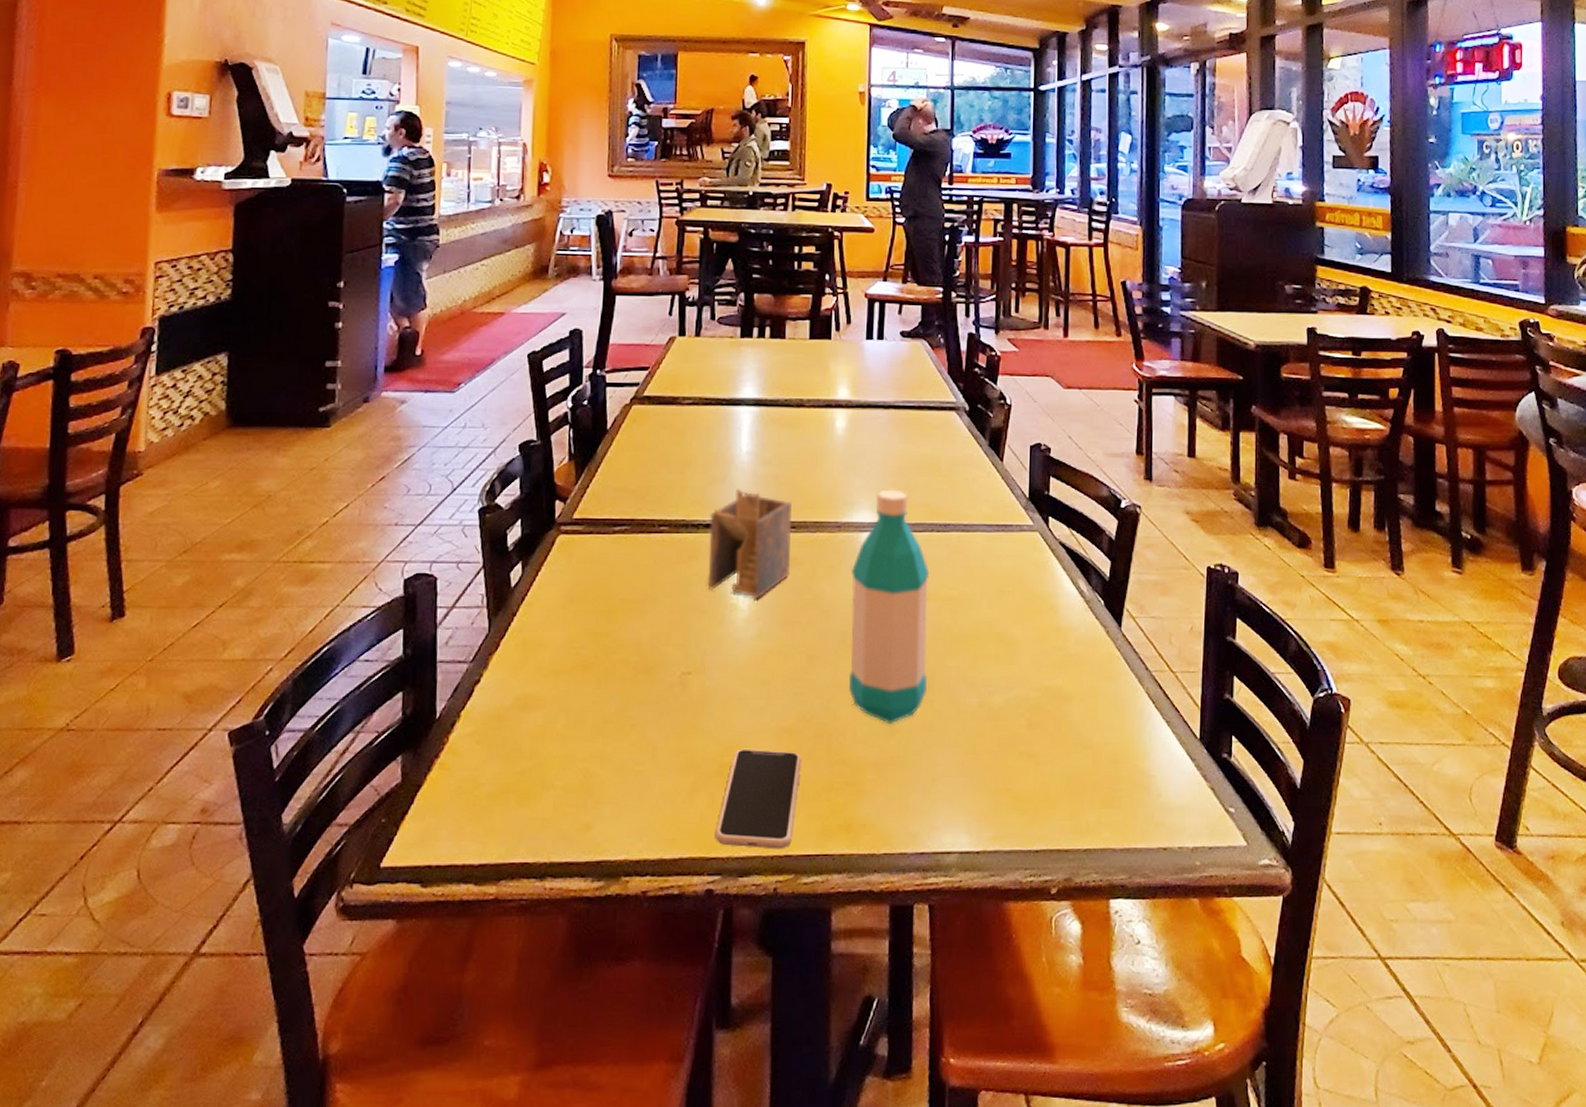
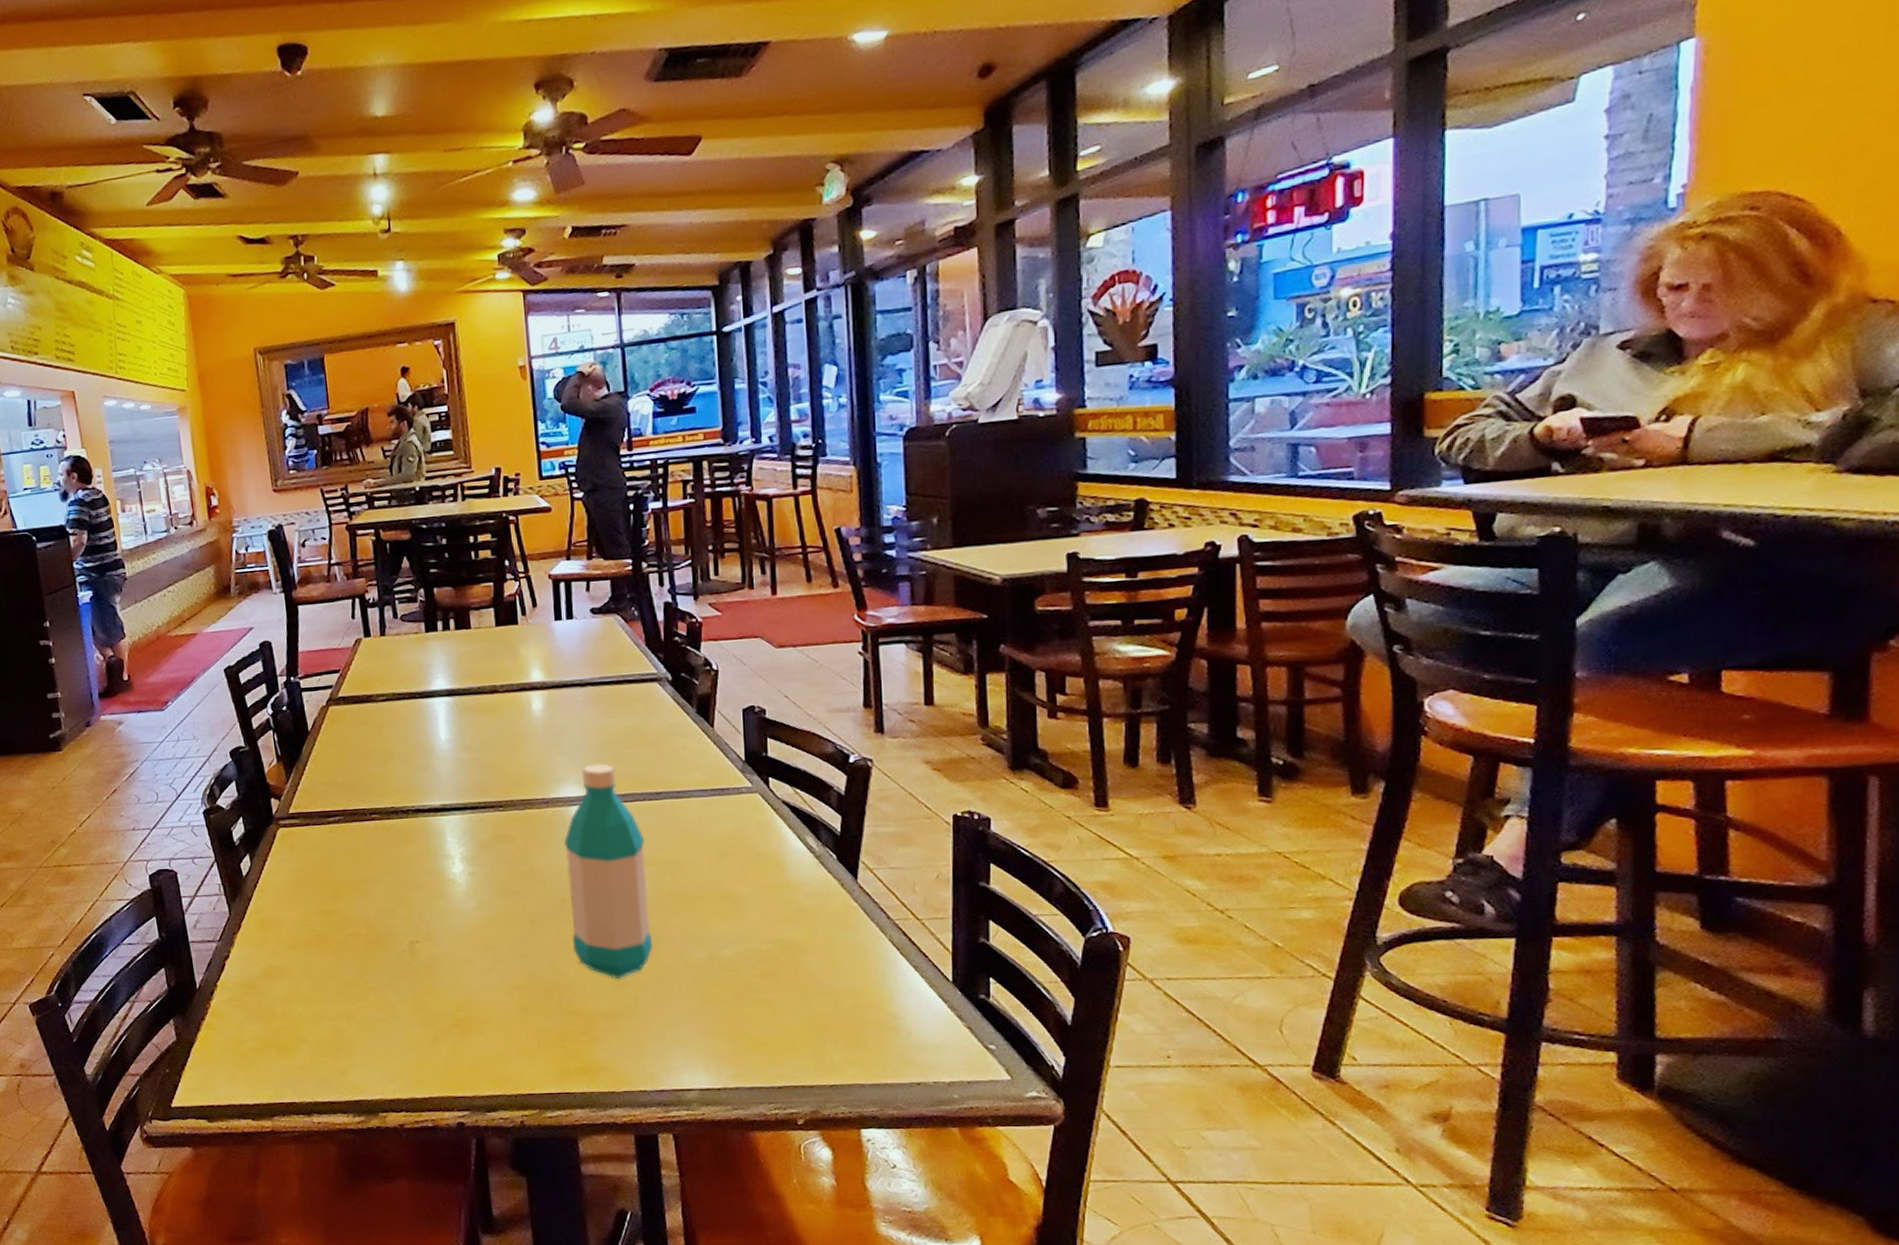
napkin holder: present [708,489,792,600] -> none [418,775,503,874]
smartphone: present [716,748,802,850] -> none [460,1004,535,1089]

